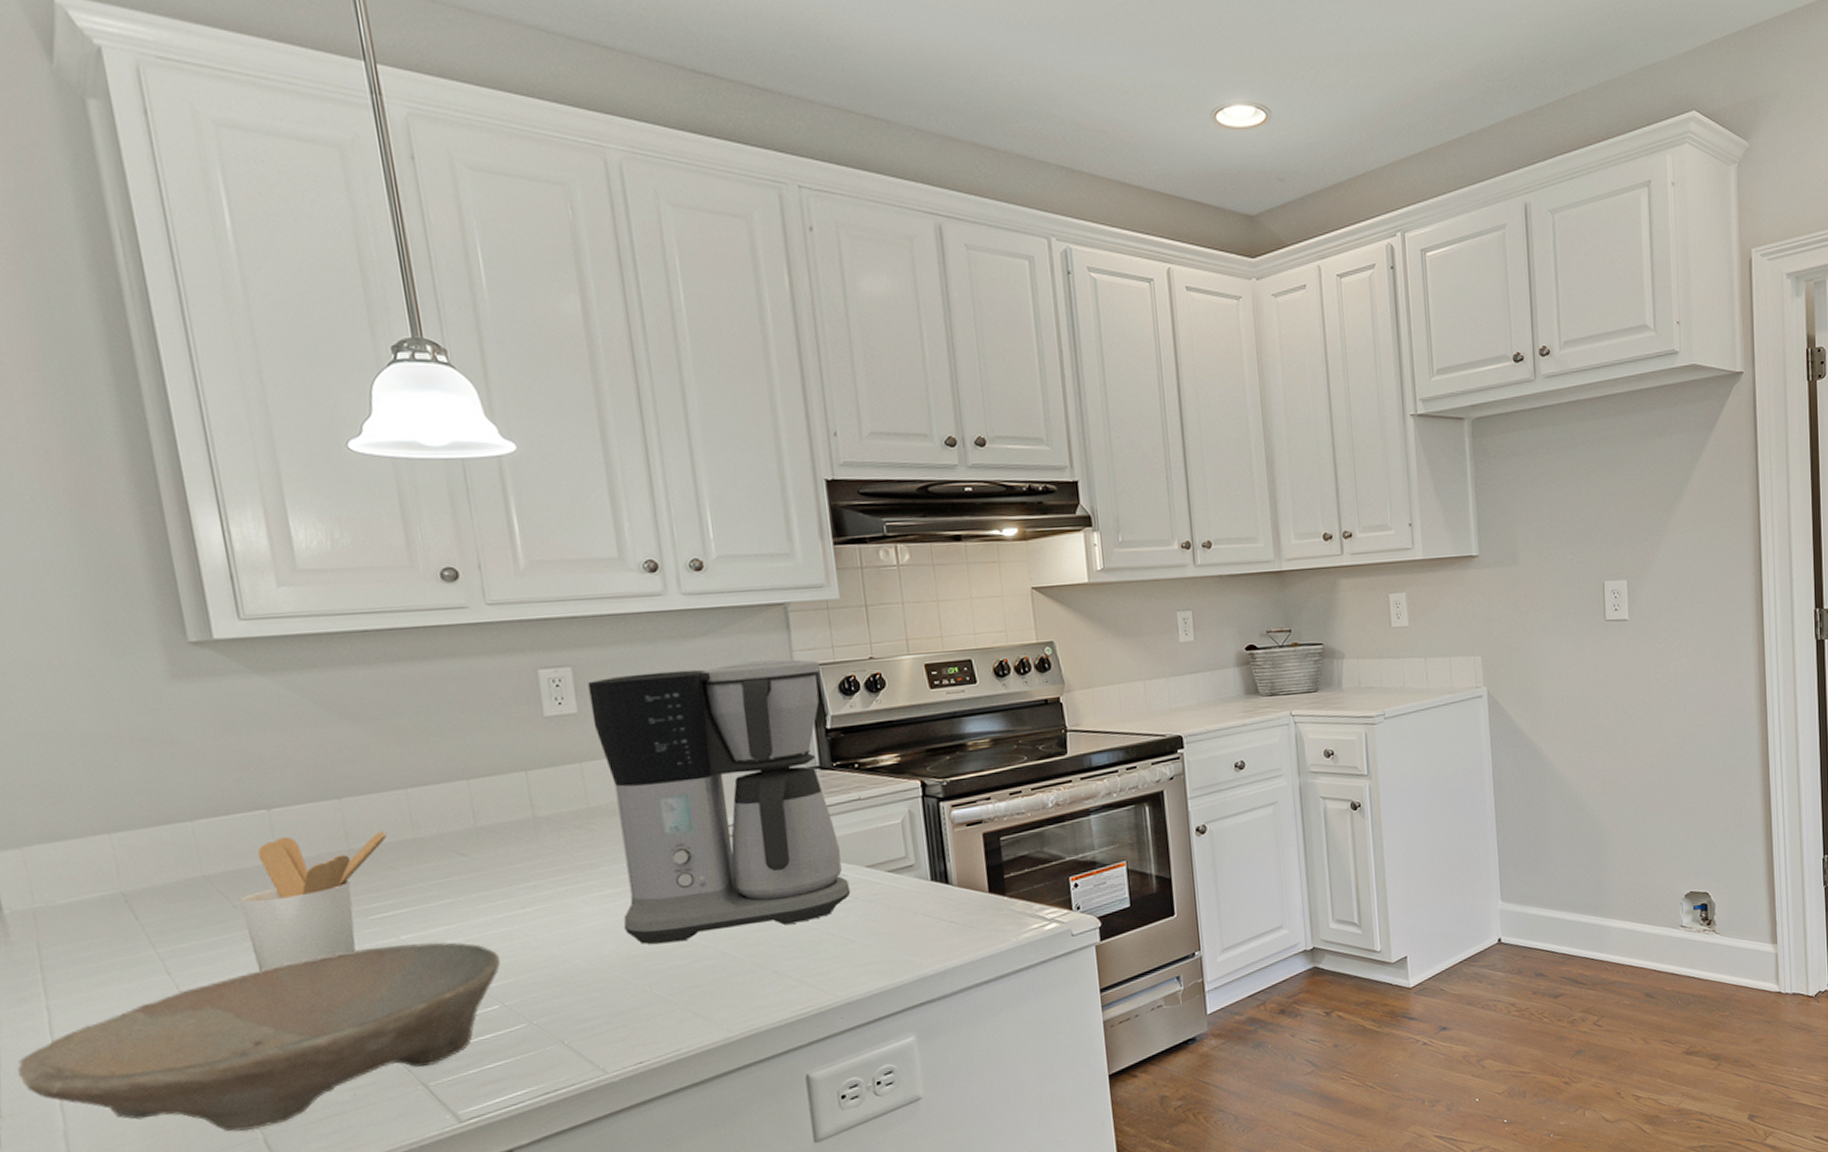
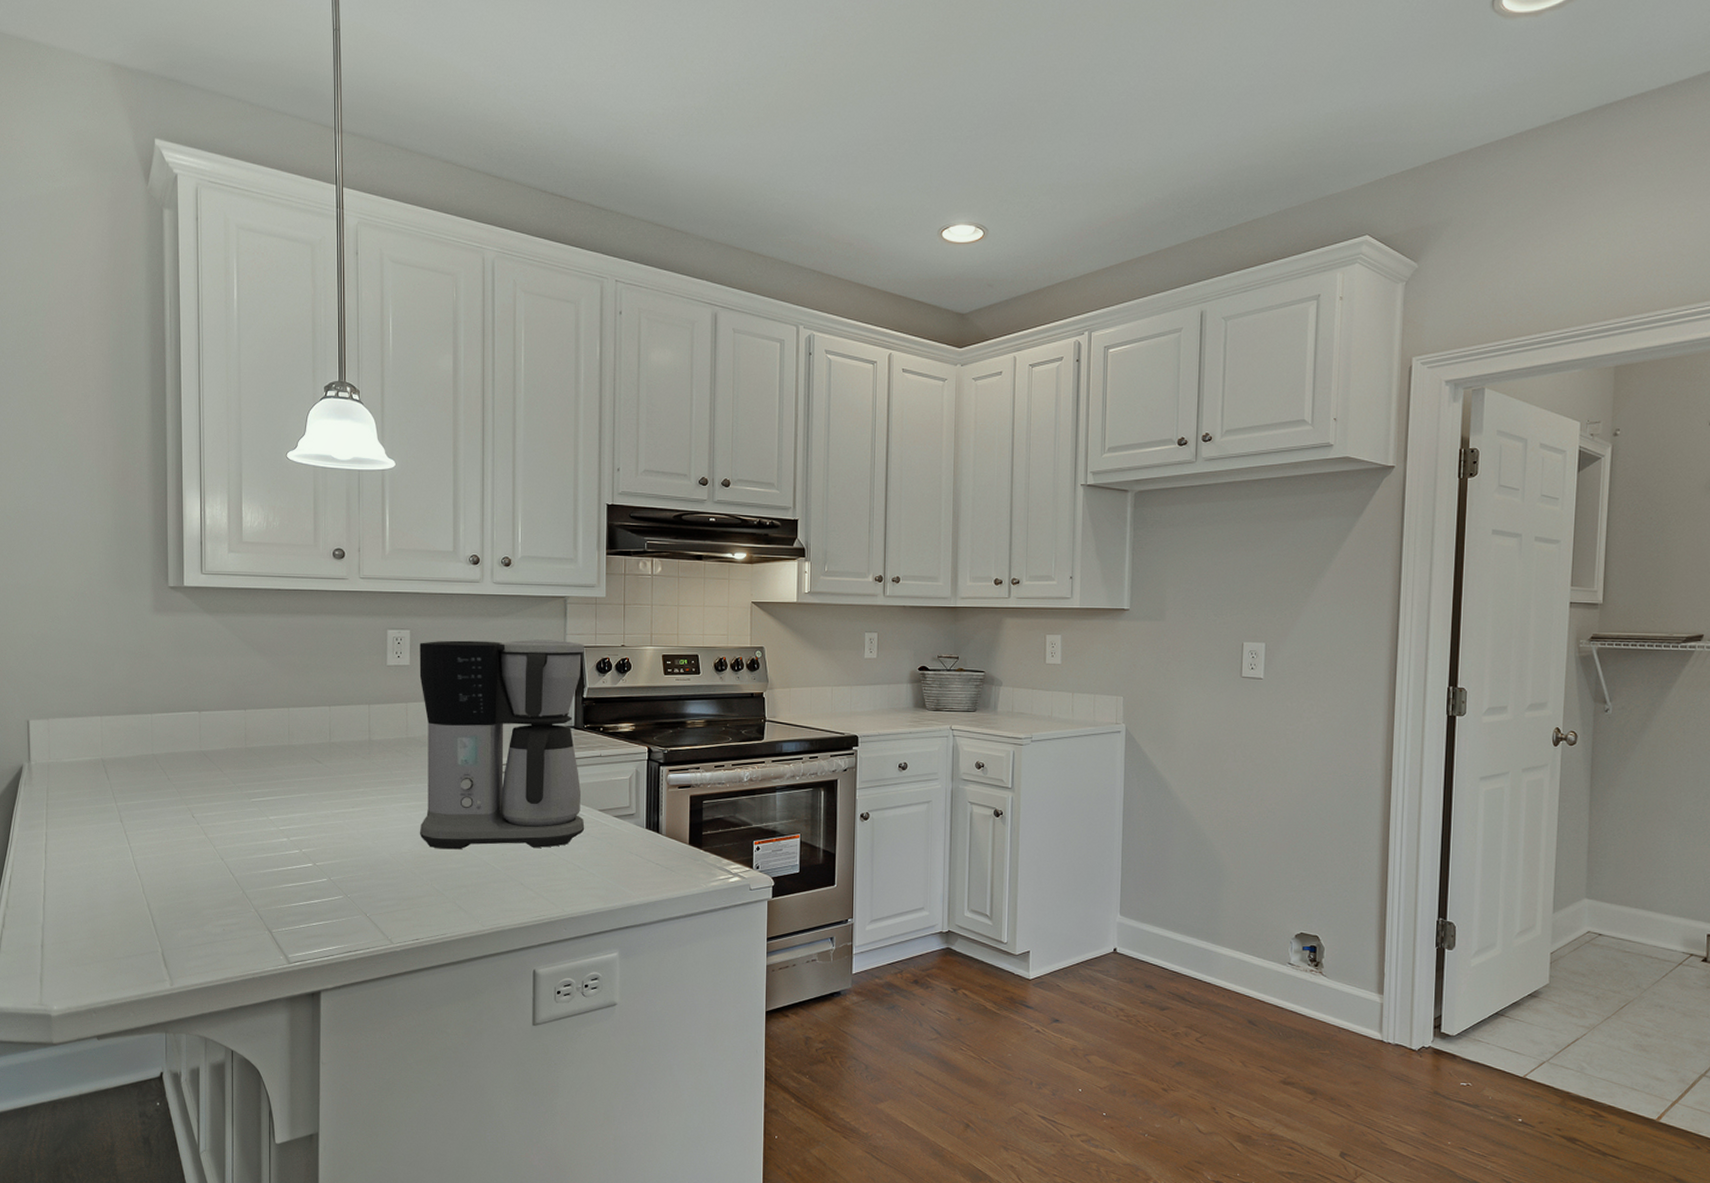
bowl: present [17,942,500,1132] -> none [22,823,332,945]
utensil holder: present [239,830,388,972] -> none [172,733,272,829]

